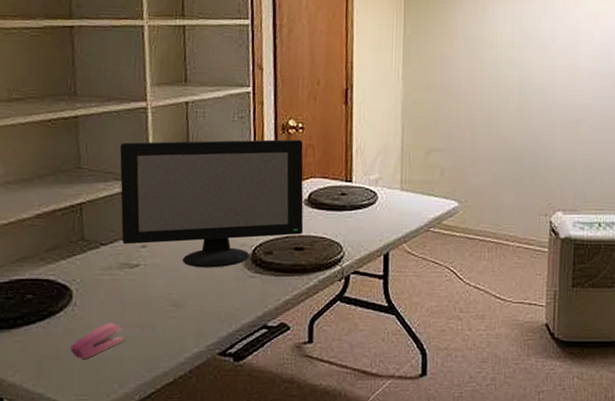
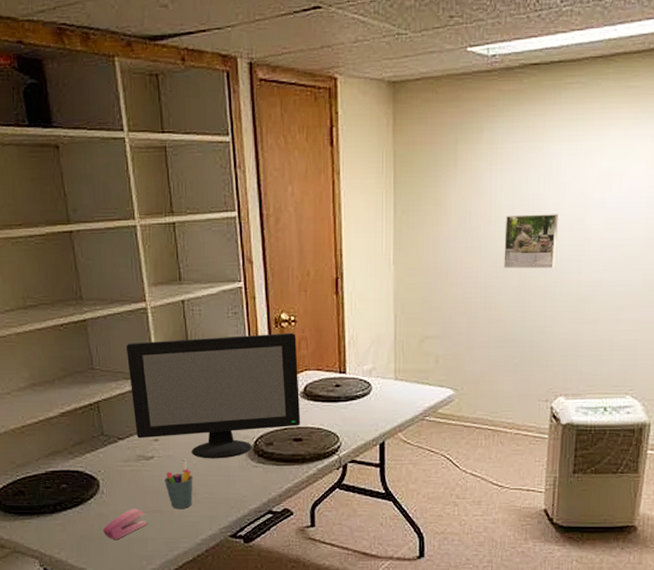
pen holder: none [149,268,182,323] -> present [165,459,193,509]
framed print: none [505,41,553,92] -> present [504,214,558,269]

